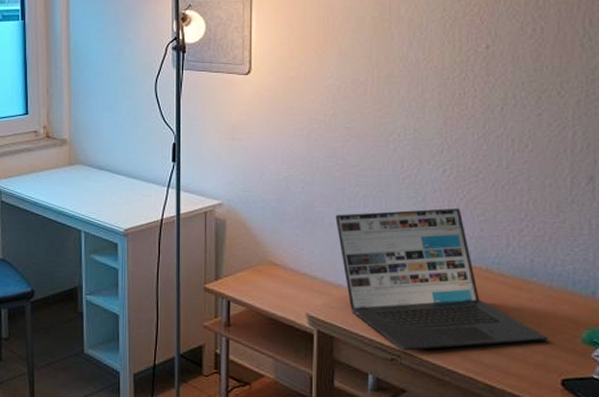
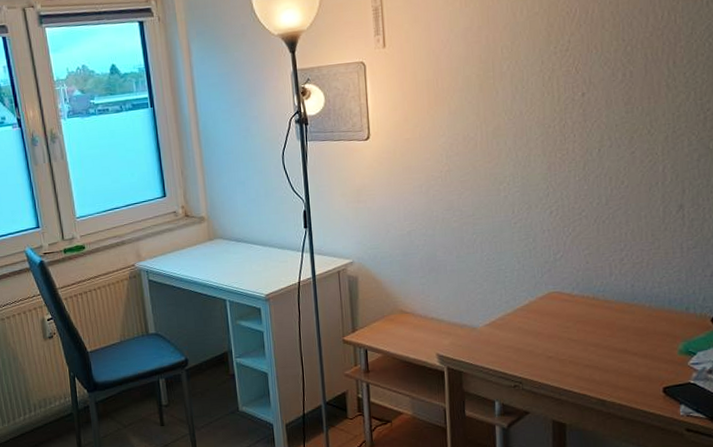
laptop: present [335,208,548,351] -> none [456,244,650,377]

